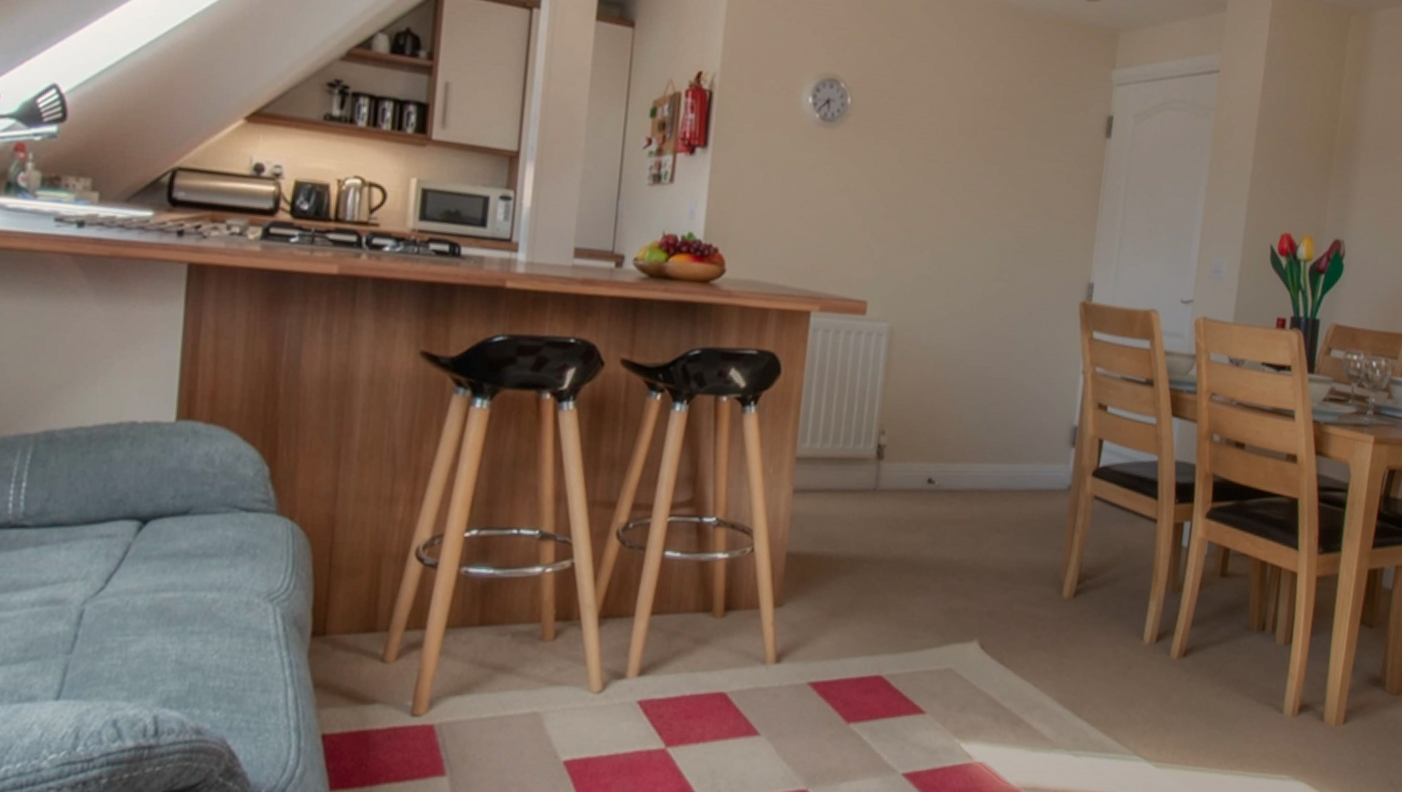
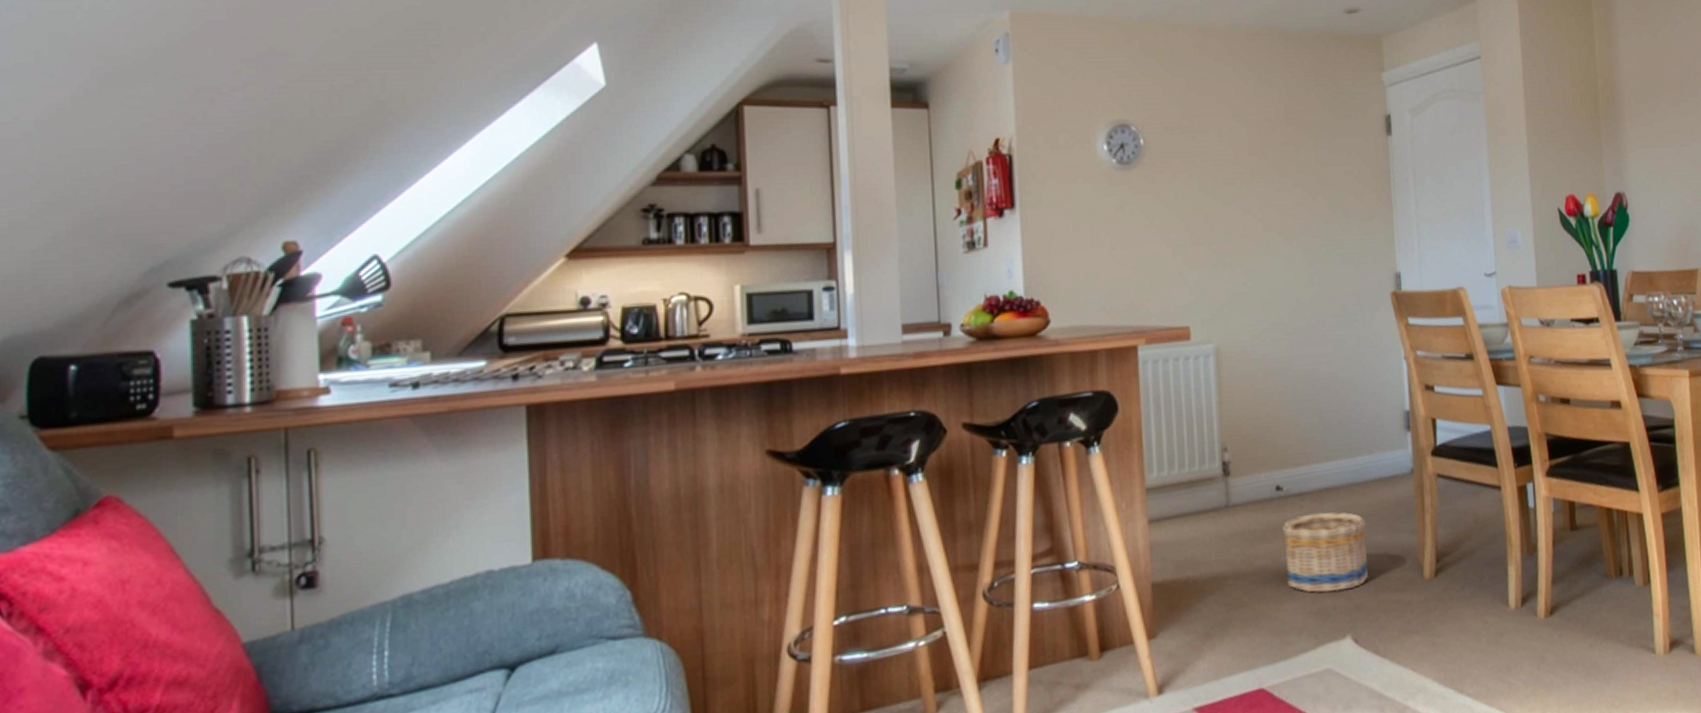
basket: none [923,512,1013,595] -> present [1282,511,1368,593]

